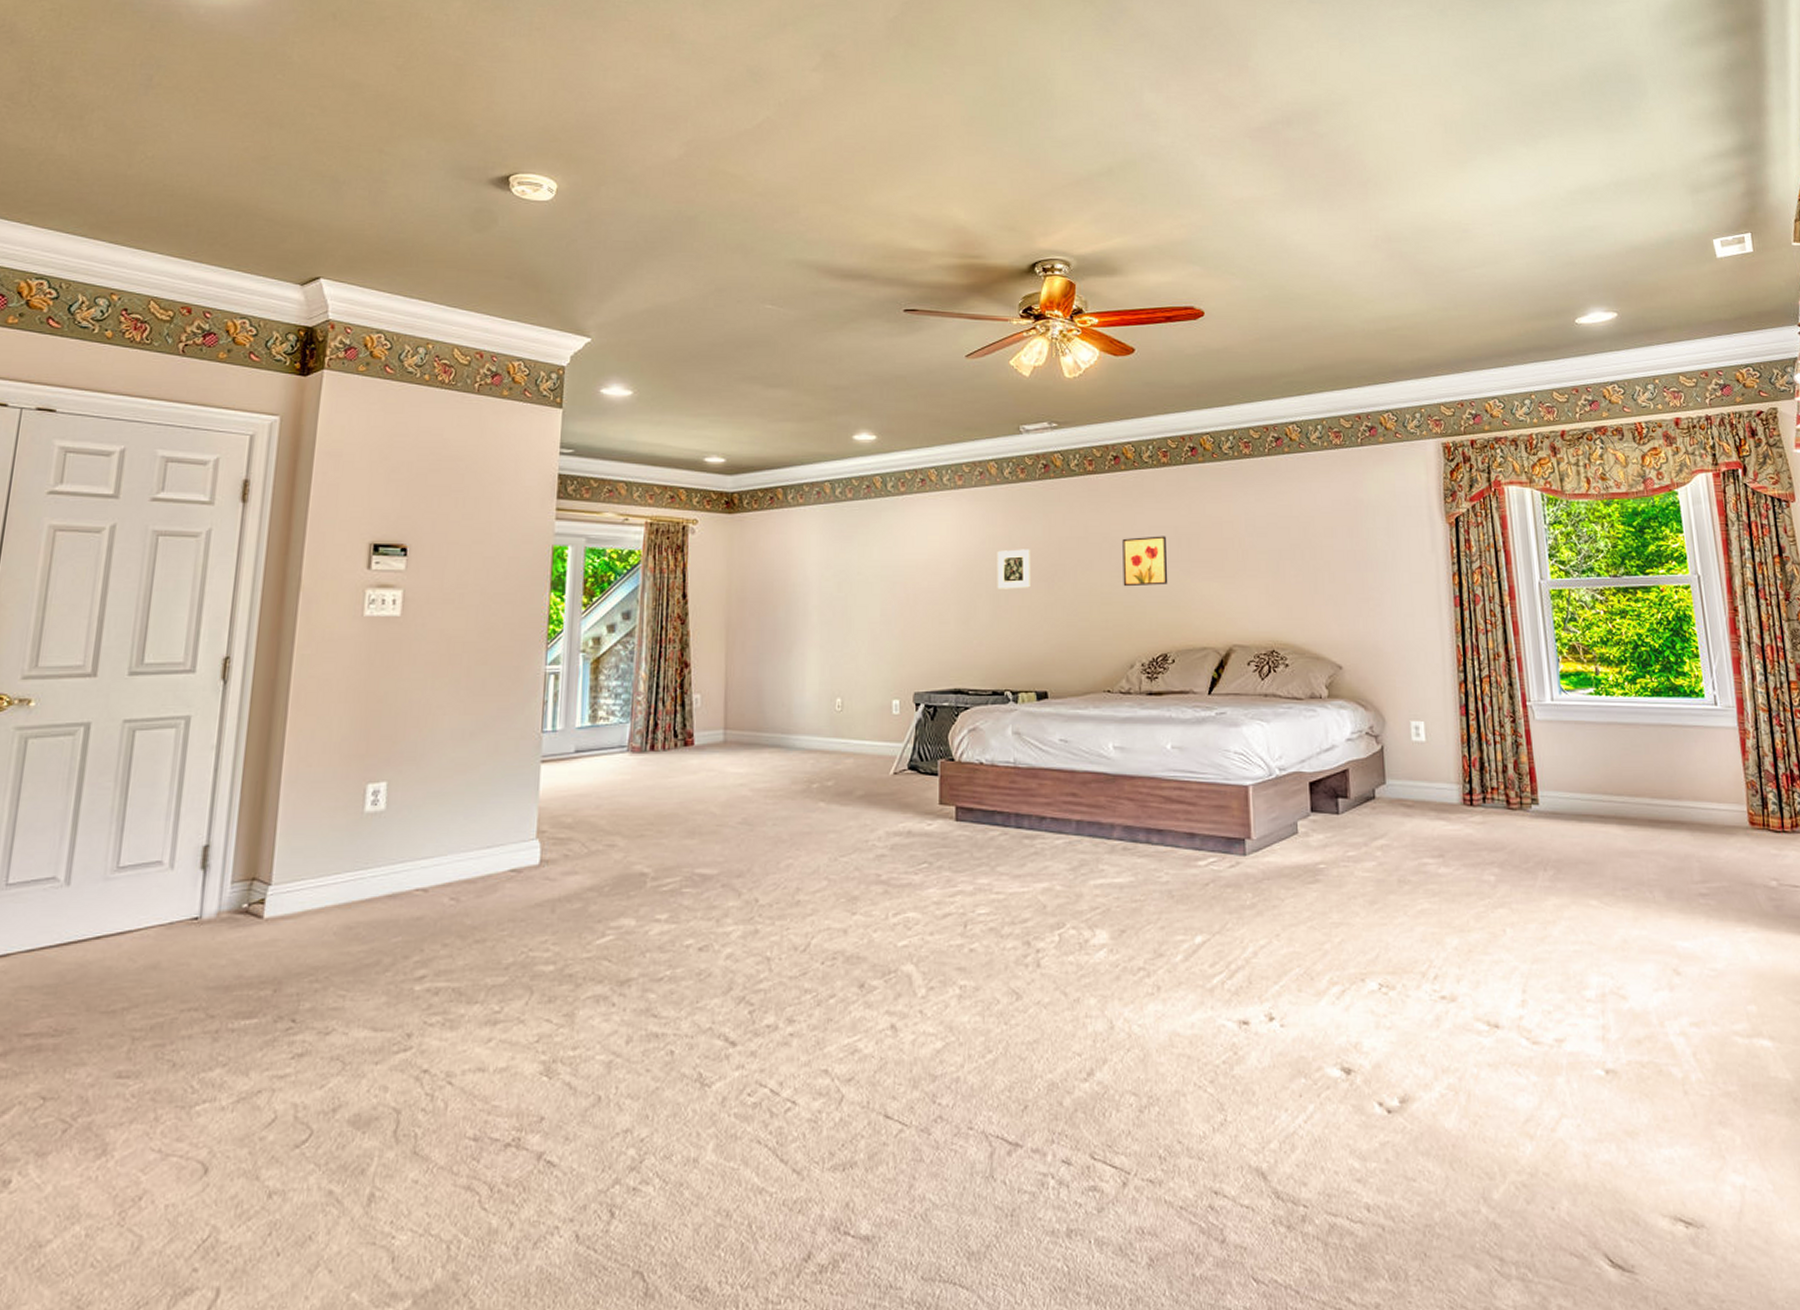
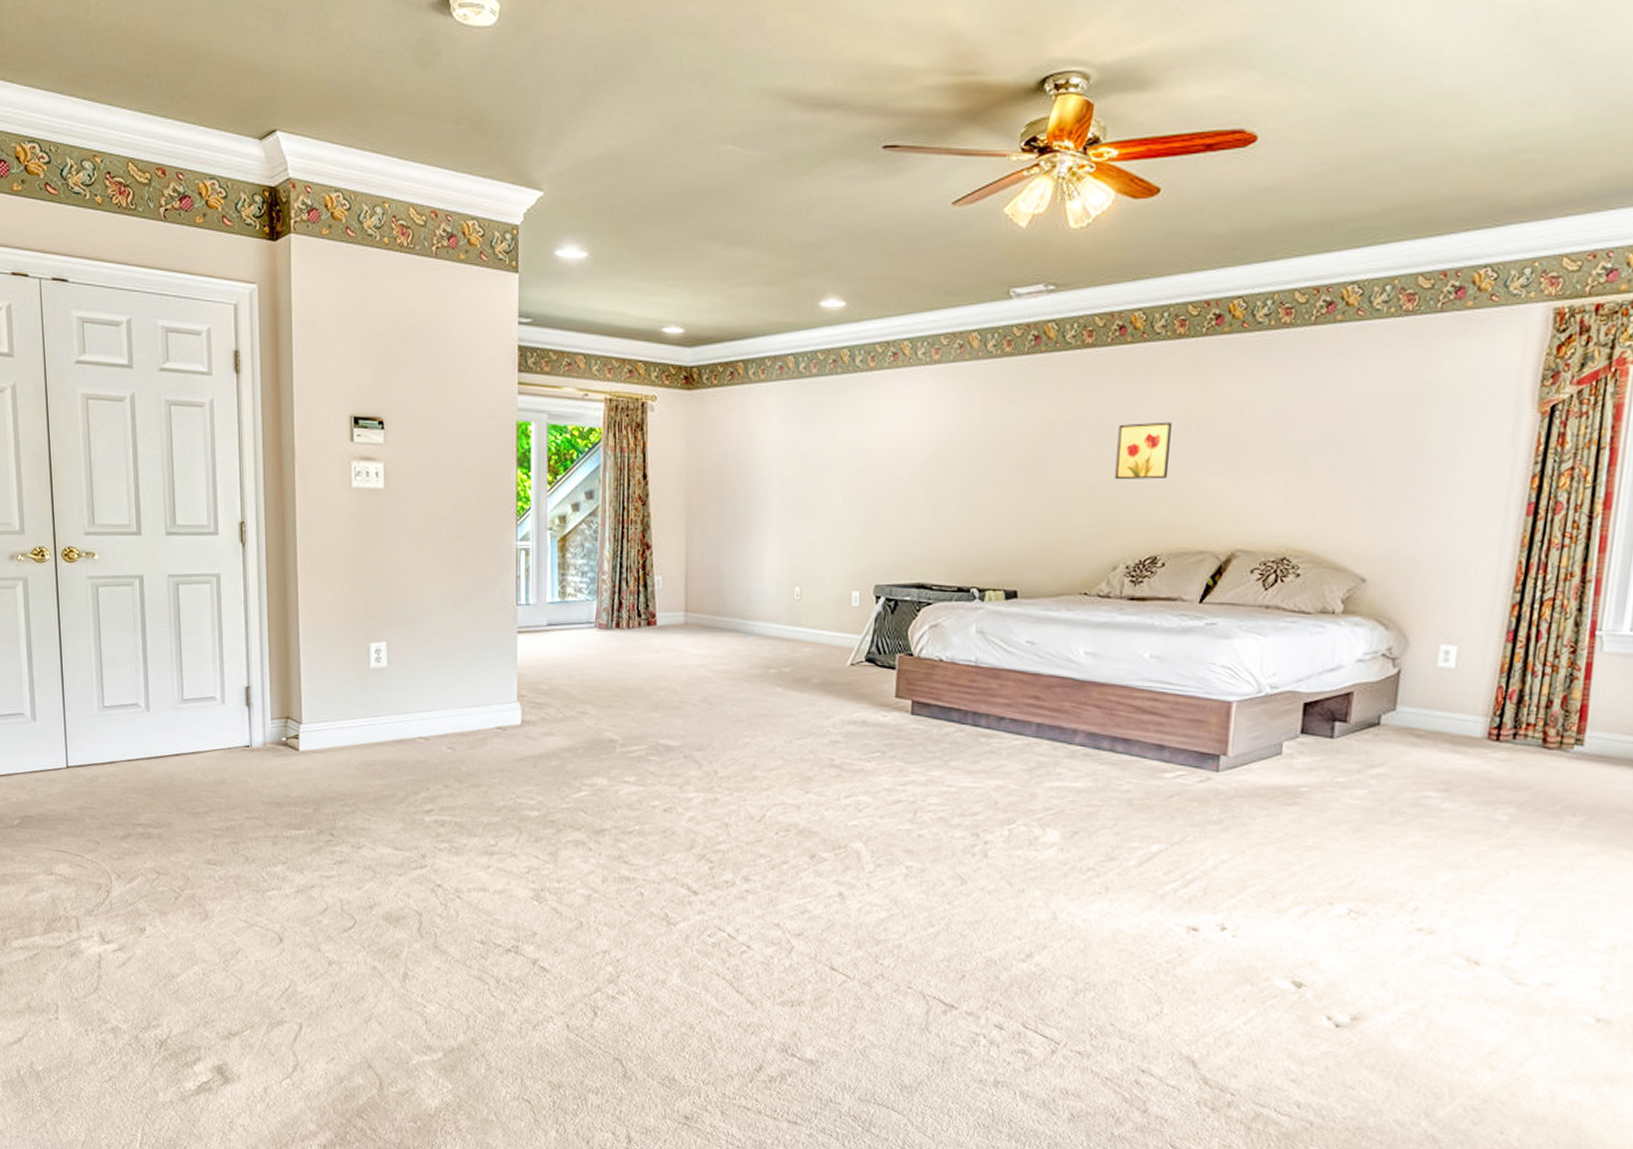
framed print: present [997,549,1030,589] -> none [970,434,1011,479]

